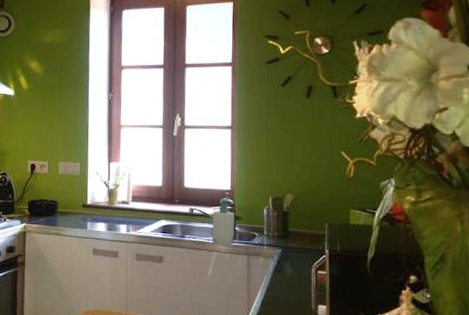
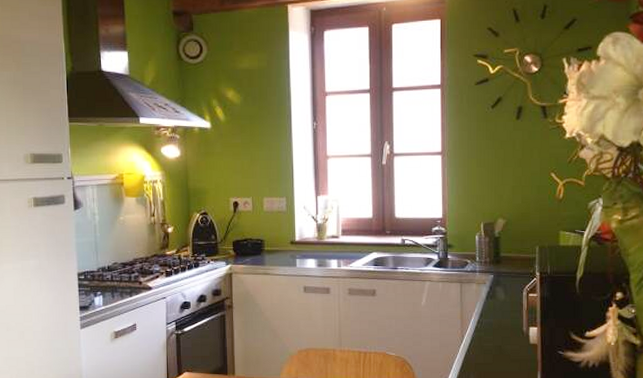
soap bottle: present [212,198,234,246] -> none [424,227,446,274]

